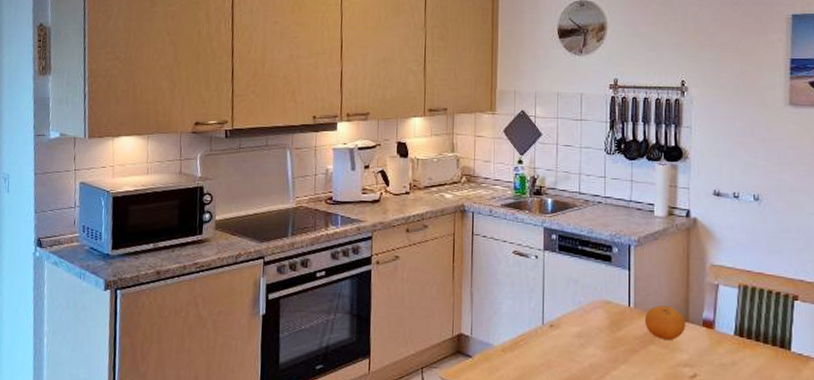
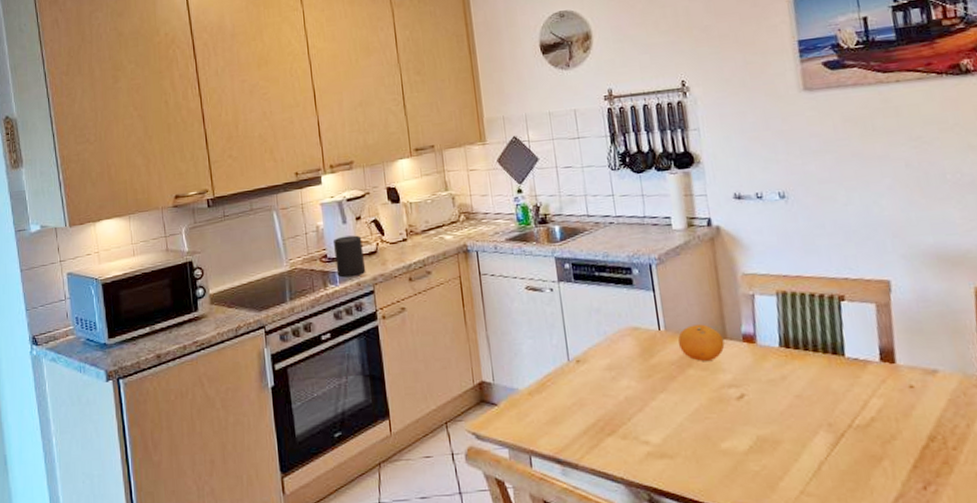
pen holder: none [339,182,368,221] -> present [332,235,366,278]

